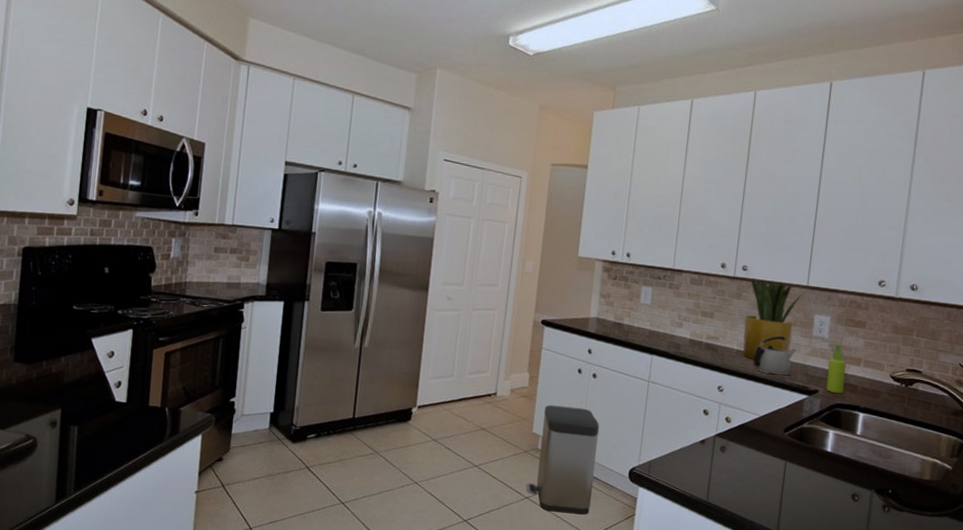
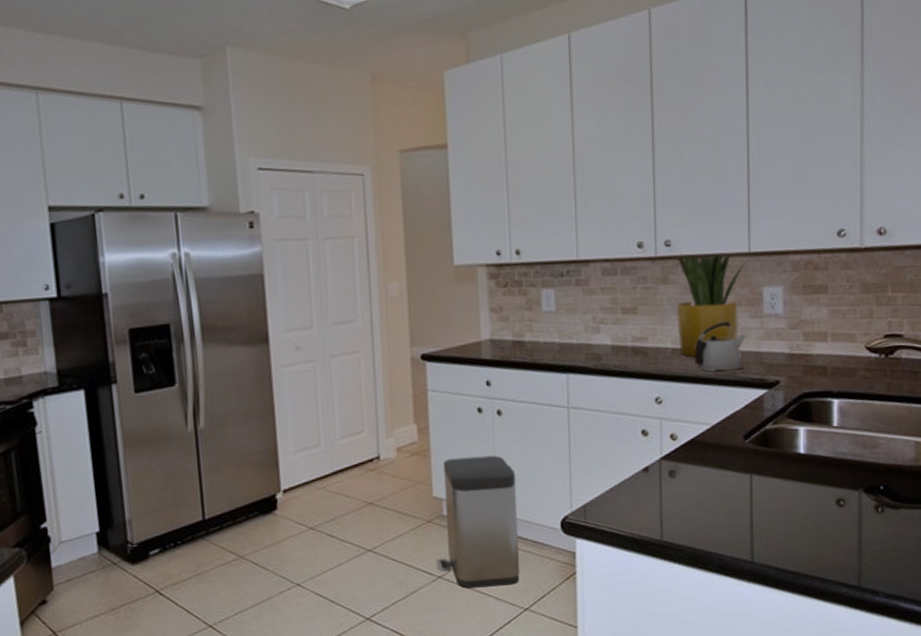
soap dispenser: present [826,343,846,394] -> none [784,319,811,381]

